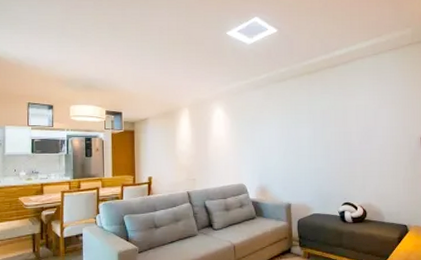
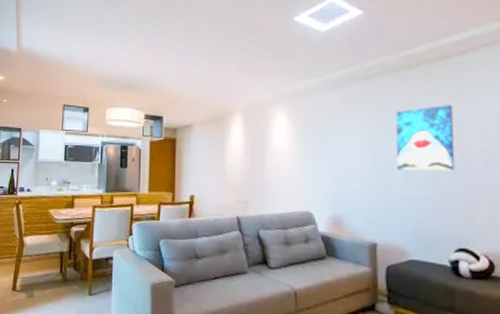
wall art: none [302,101,341,149] -> present [396,105,455,171]

